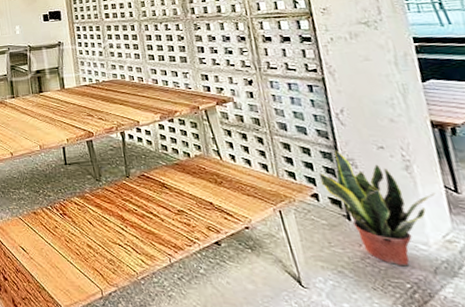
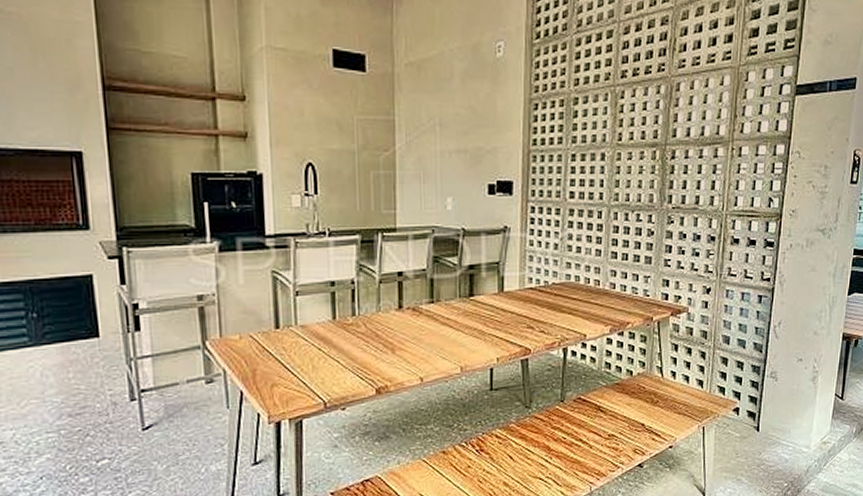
potted plant: present [319,150,436,267] -> none [744,363,827,469]

